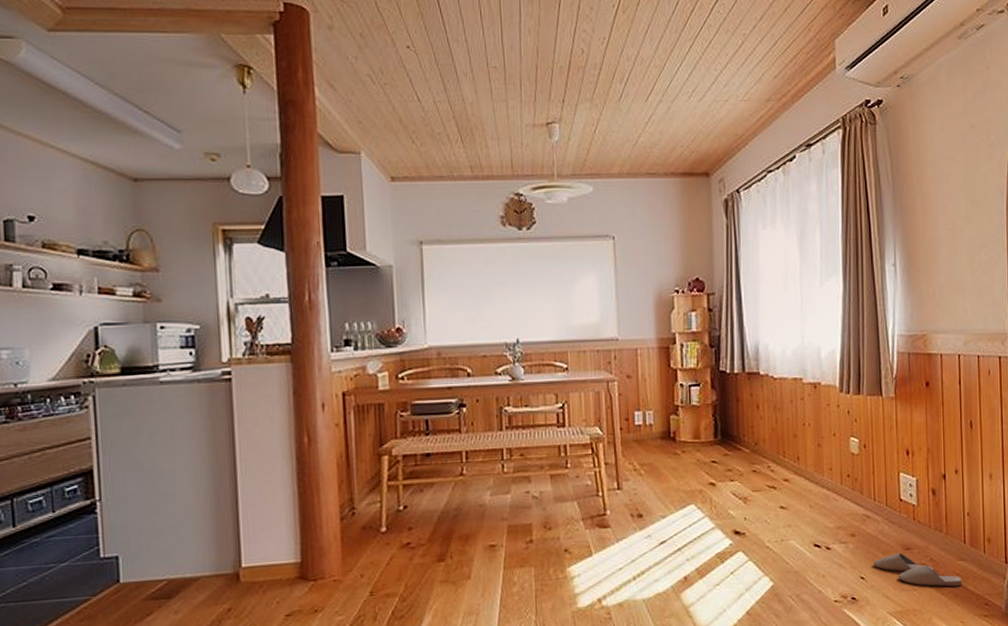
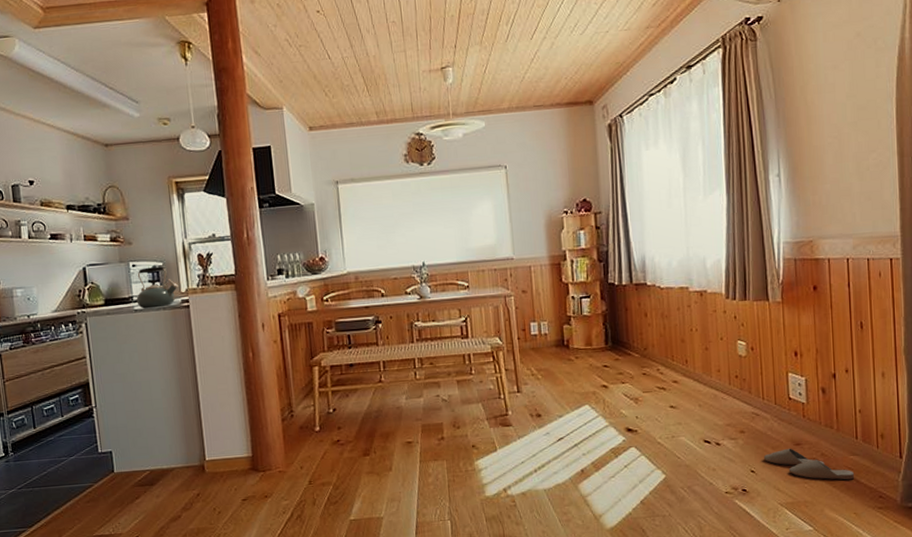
kettle: none [163,330,220,381] -> present [136,266,179,309]

